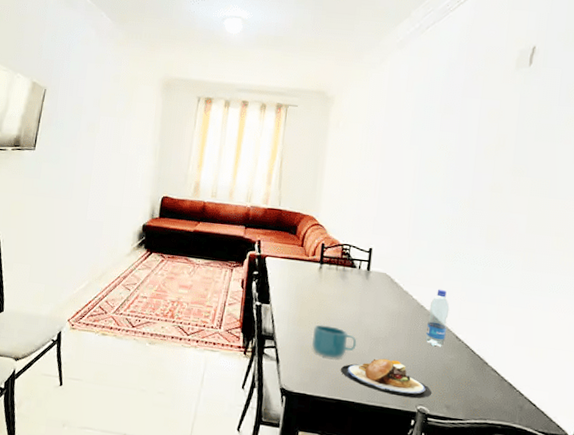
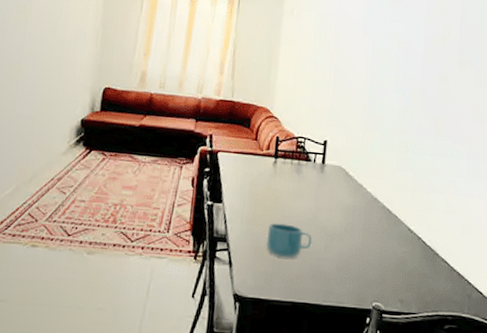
plate: present [341,358,431,399] -> none [296,255,386,295]
bottle: present [425,289,450,347] -> none [379,180,402,240]

